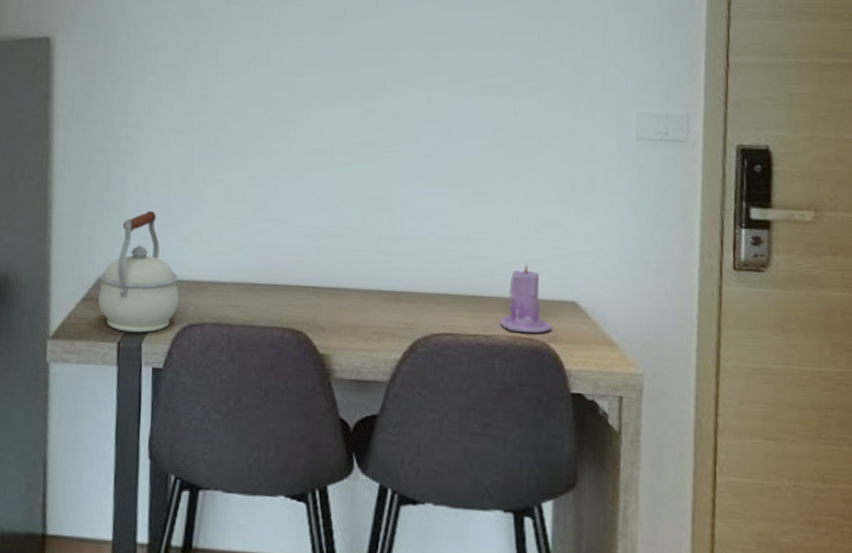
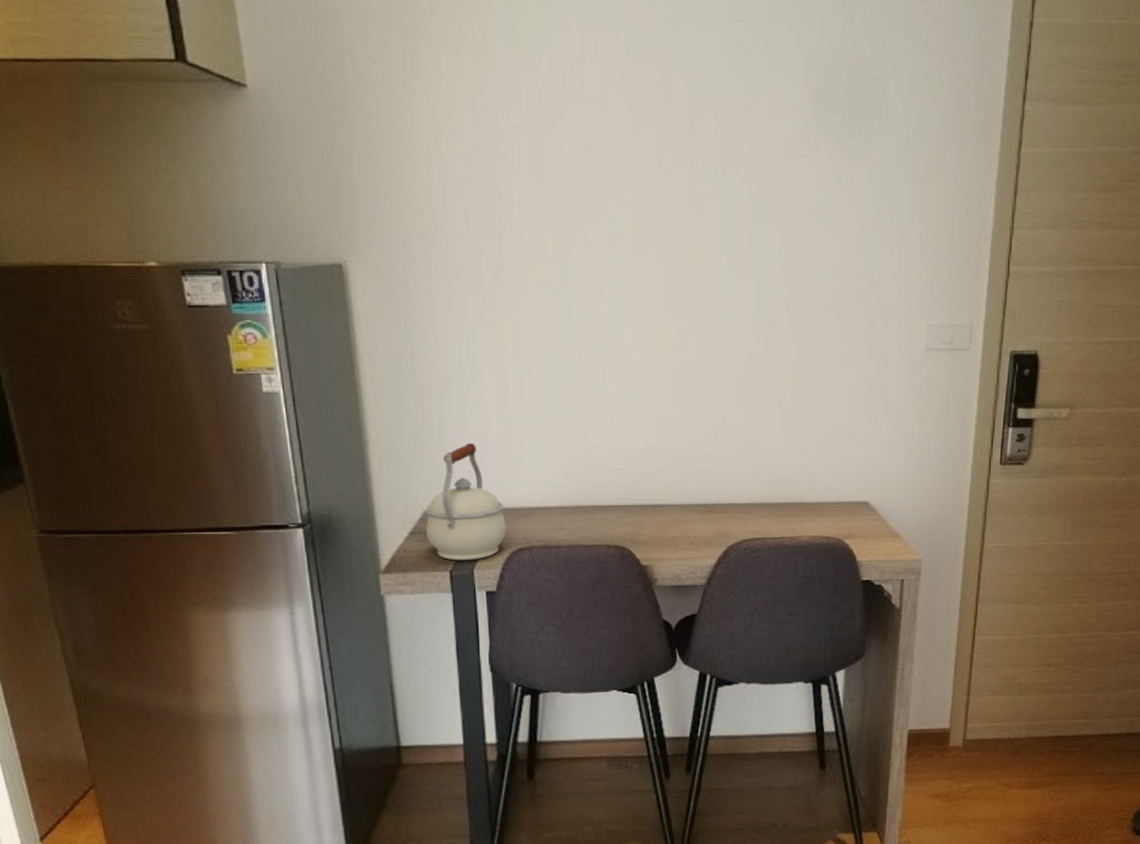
candle: present [500,263,553,334] -> none [802,470,848,533]

